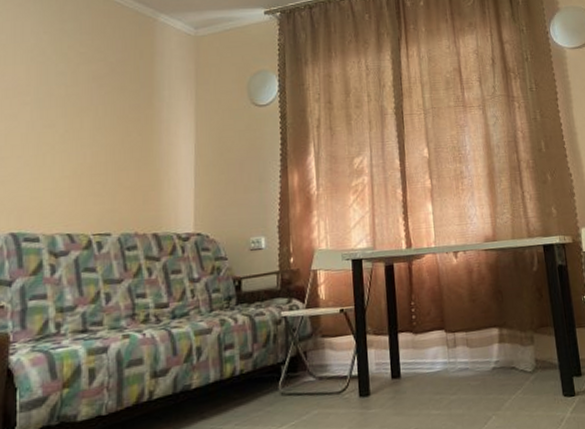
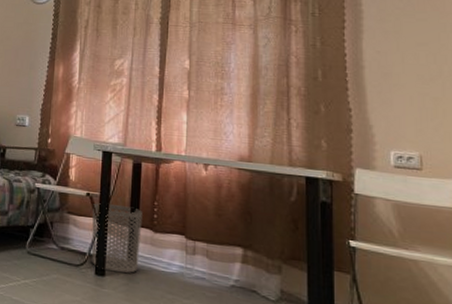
waste bin: none [348,313,403,389] -> present [92,203,142,274]

